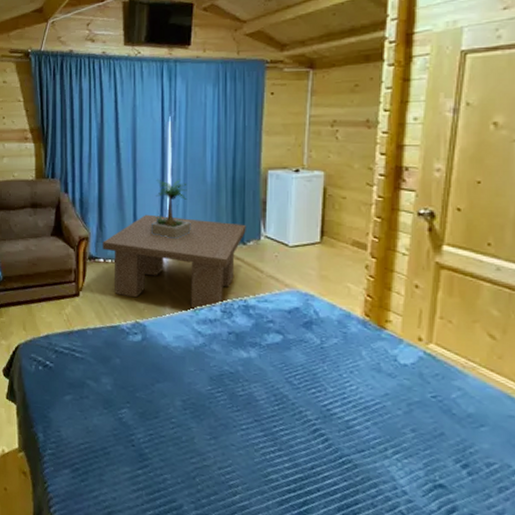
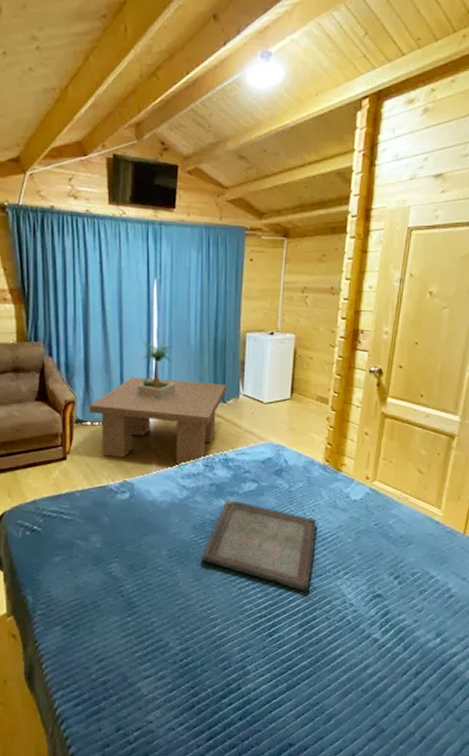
serving tray: none [218,351,356,467] -> present [200,500,317,591]

